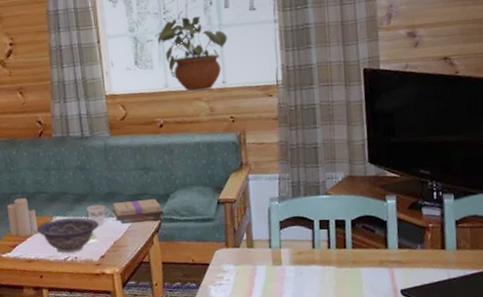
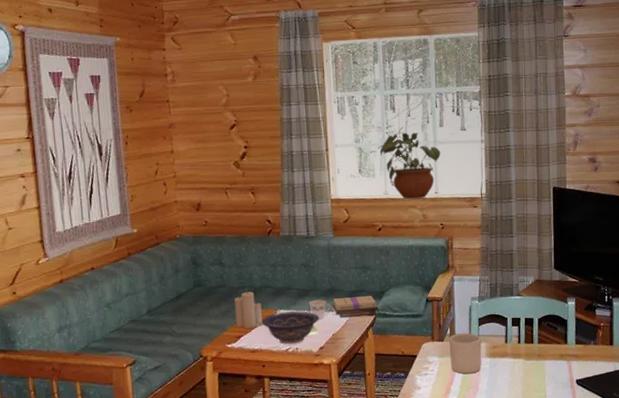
mug: none [245,237,285,284] -> present [449,333,482,374]

